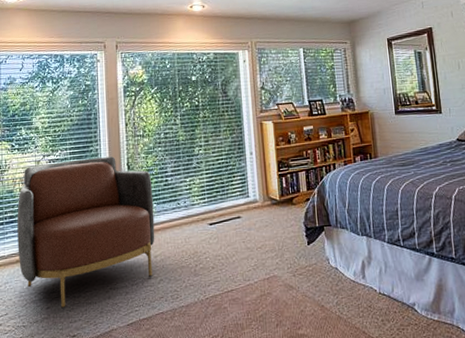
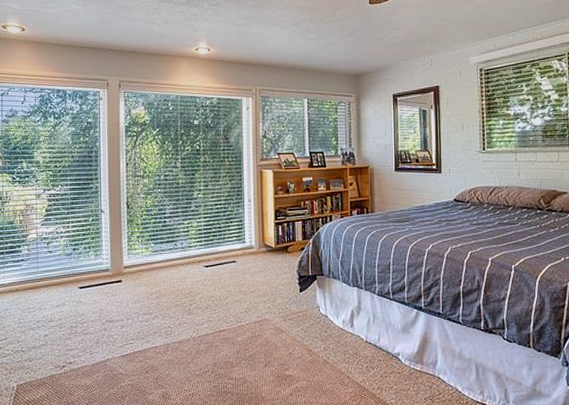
armchair: present [17,156,155,309] -> none [17,195,152,337]

